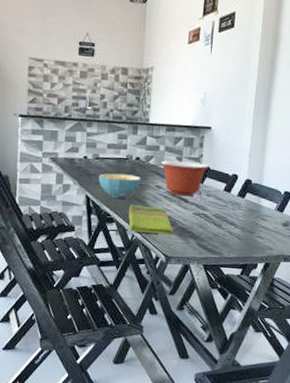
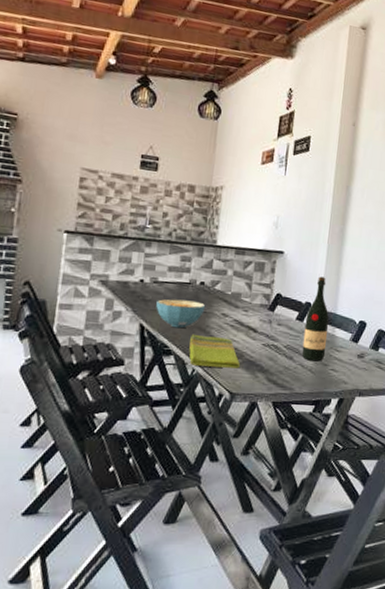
mixing bowl: present [160,160,209,197] -> none [227,286,280,326]
wine bottle: none [229,150,255,229] -> present [302,276,329,362]

